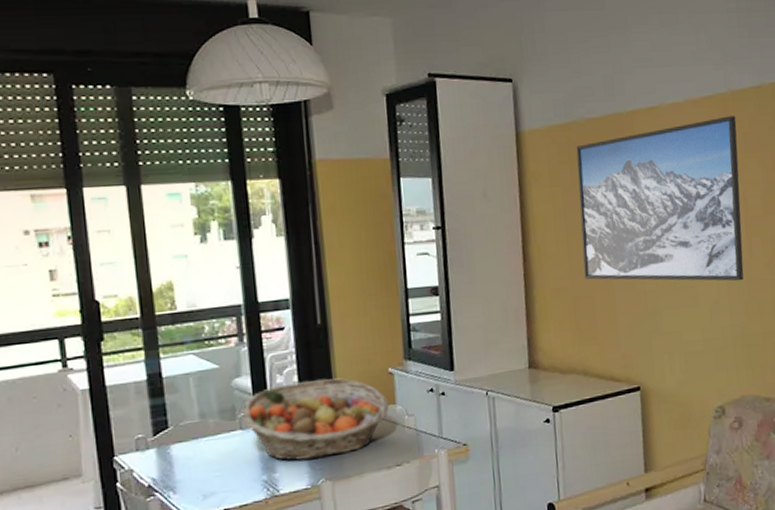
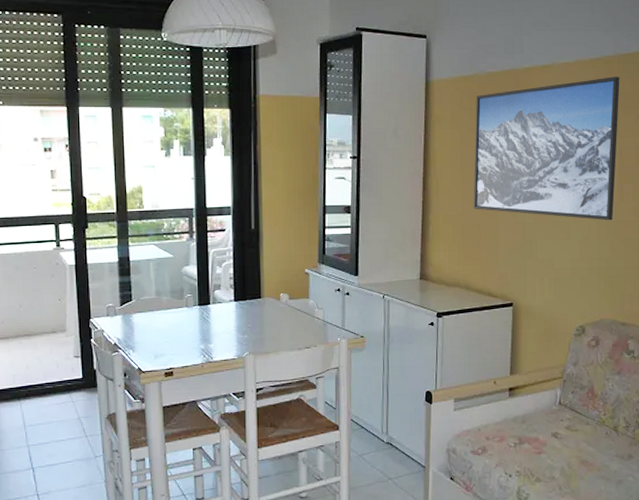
fruit basket: present [241,378,390,461] -> none [188,273,304,336]

